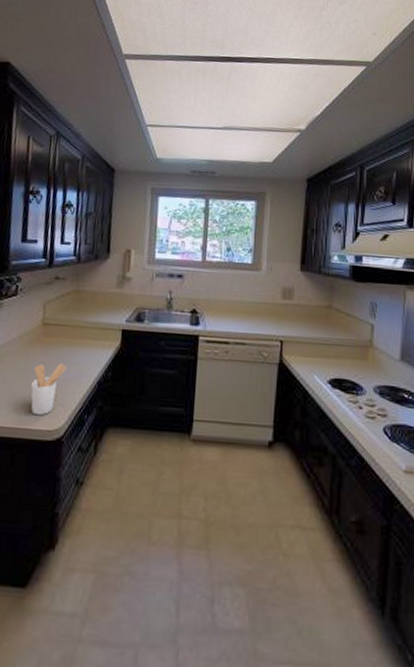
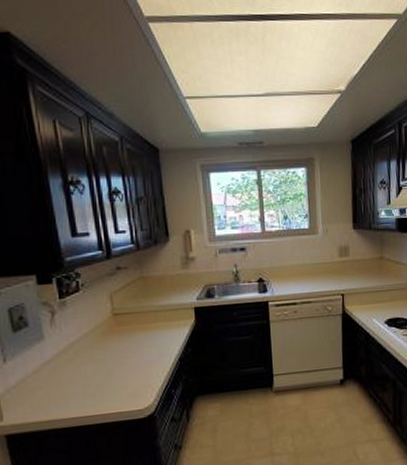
utensil holder: present [31,362,66,416] -> none [113,347,146,399]

